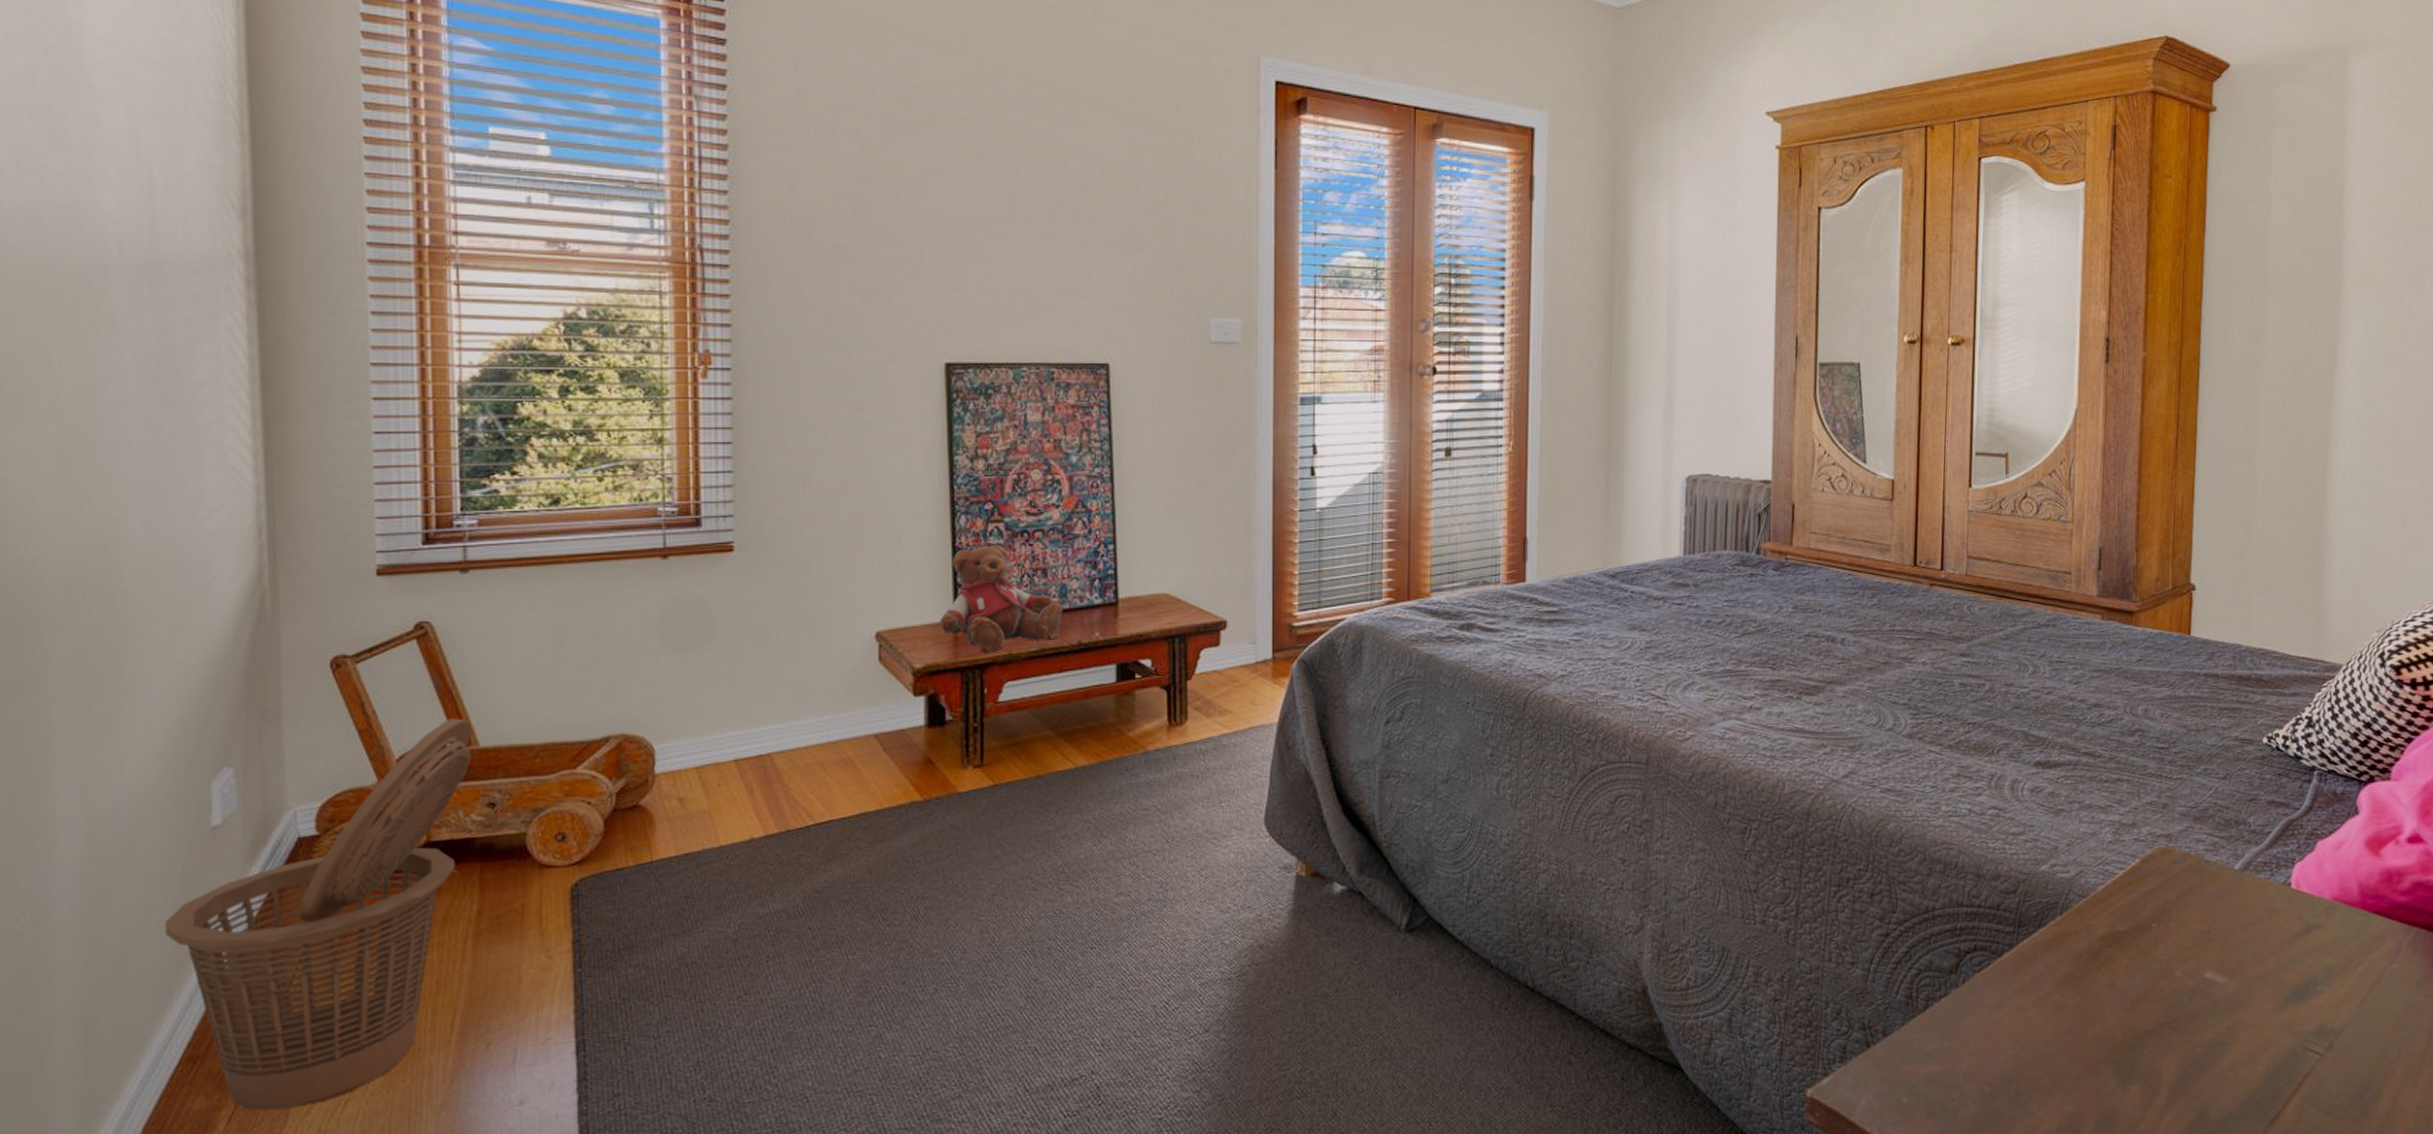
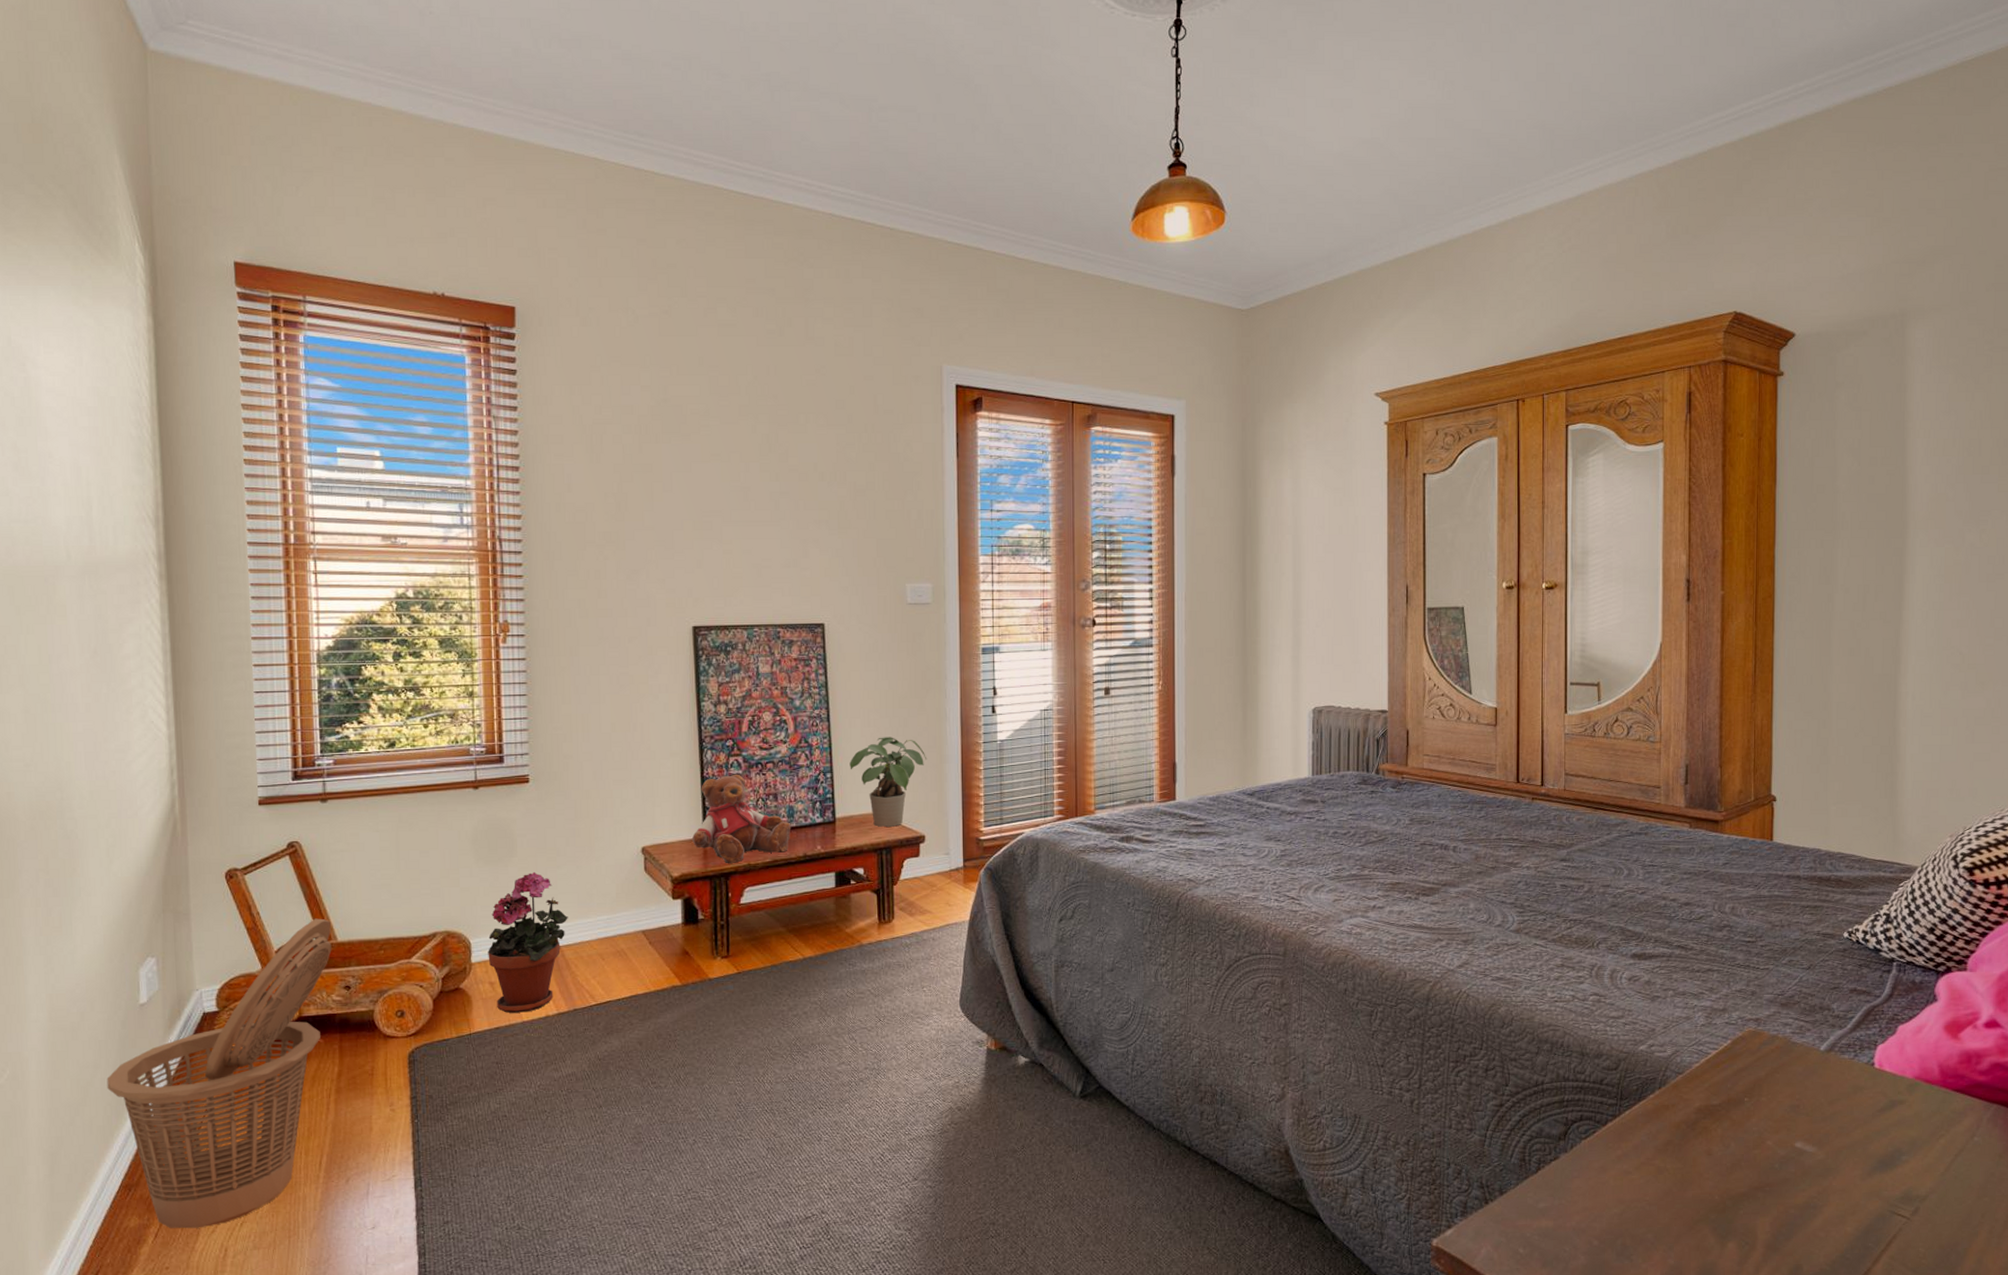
potted plant: none [676,661,781,836] -> present [488,871,568,1013]
potted plant: none [1137,502,1232,610] -> present [849,737,927,827]

